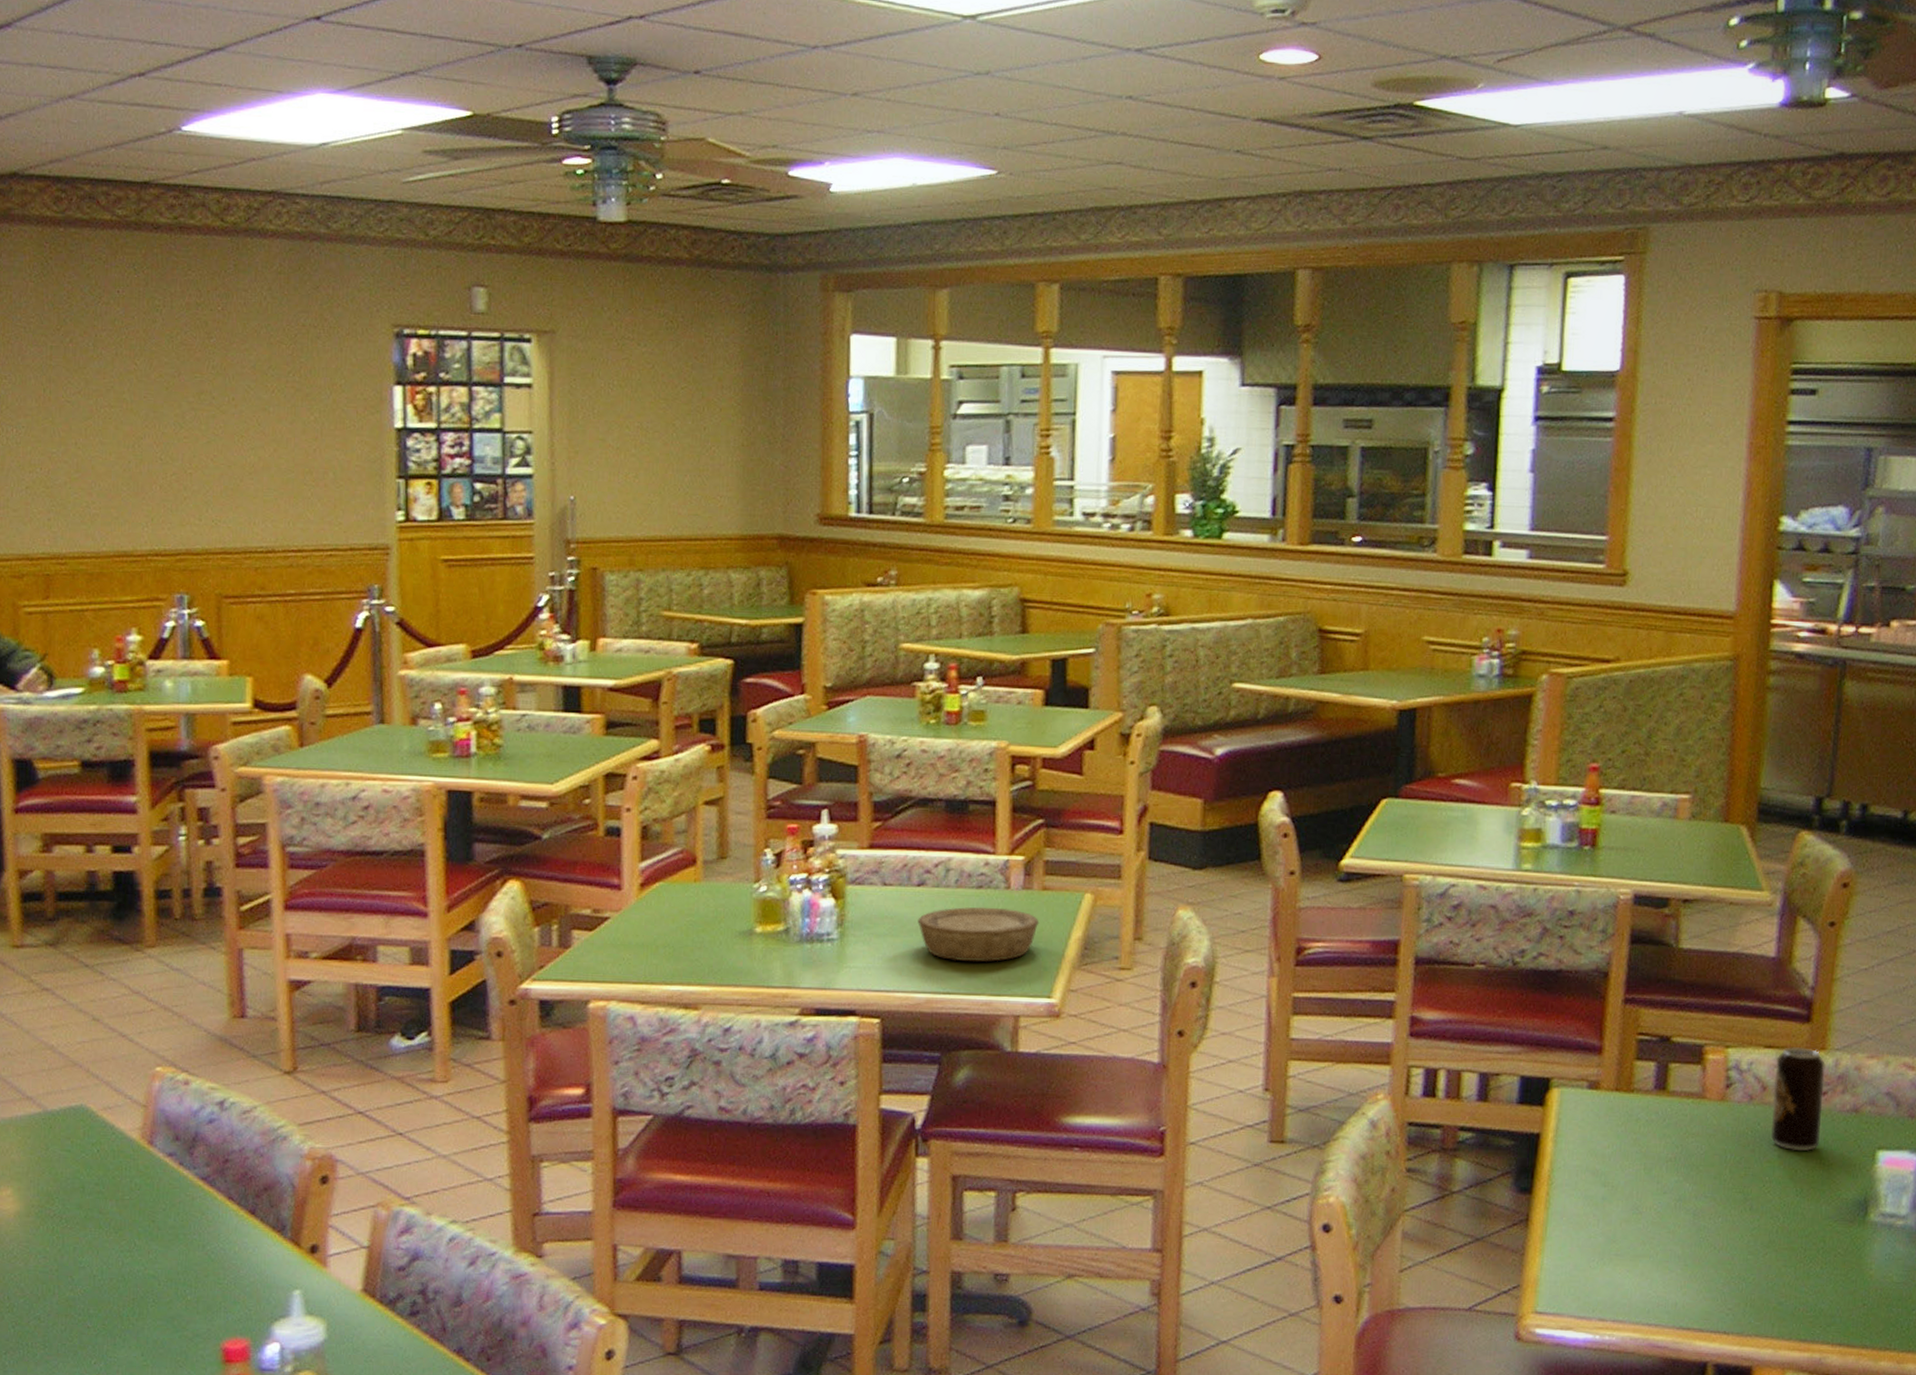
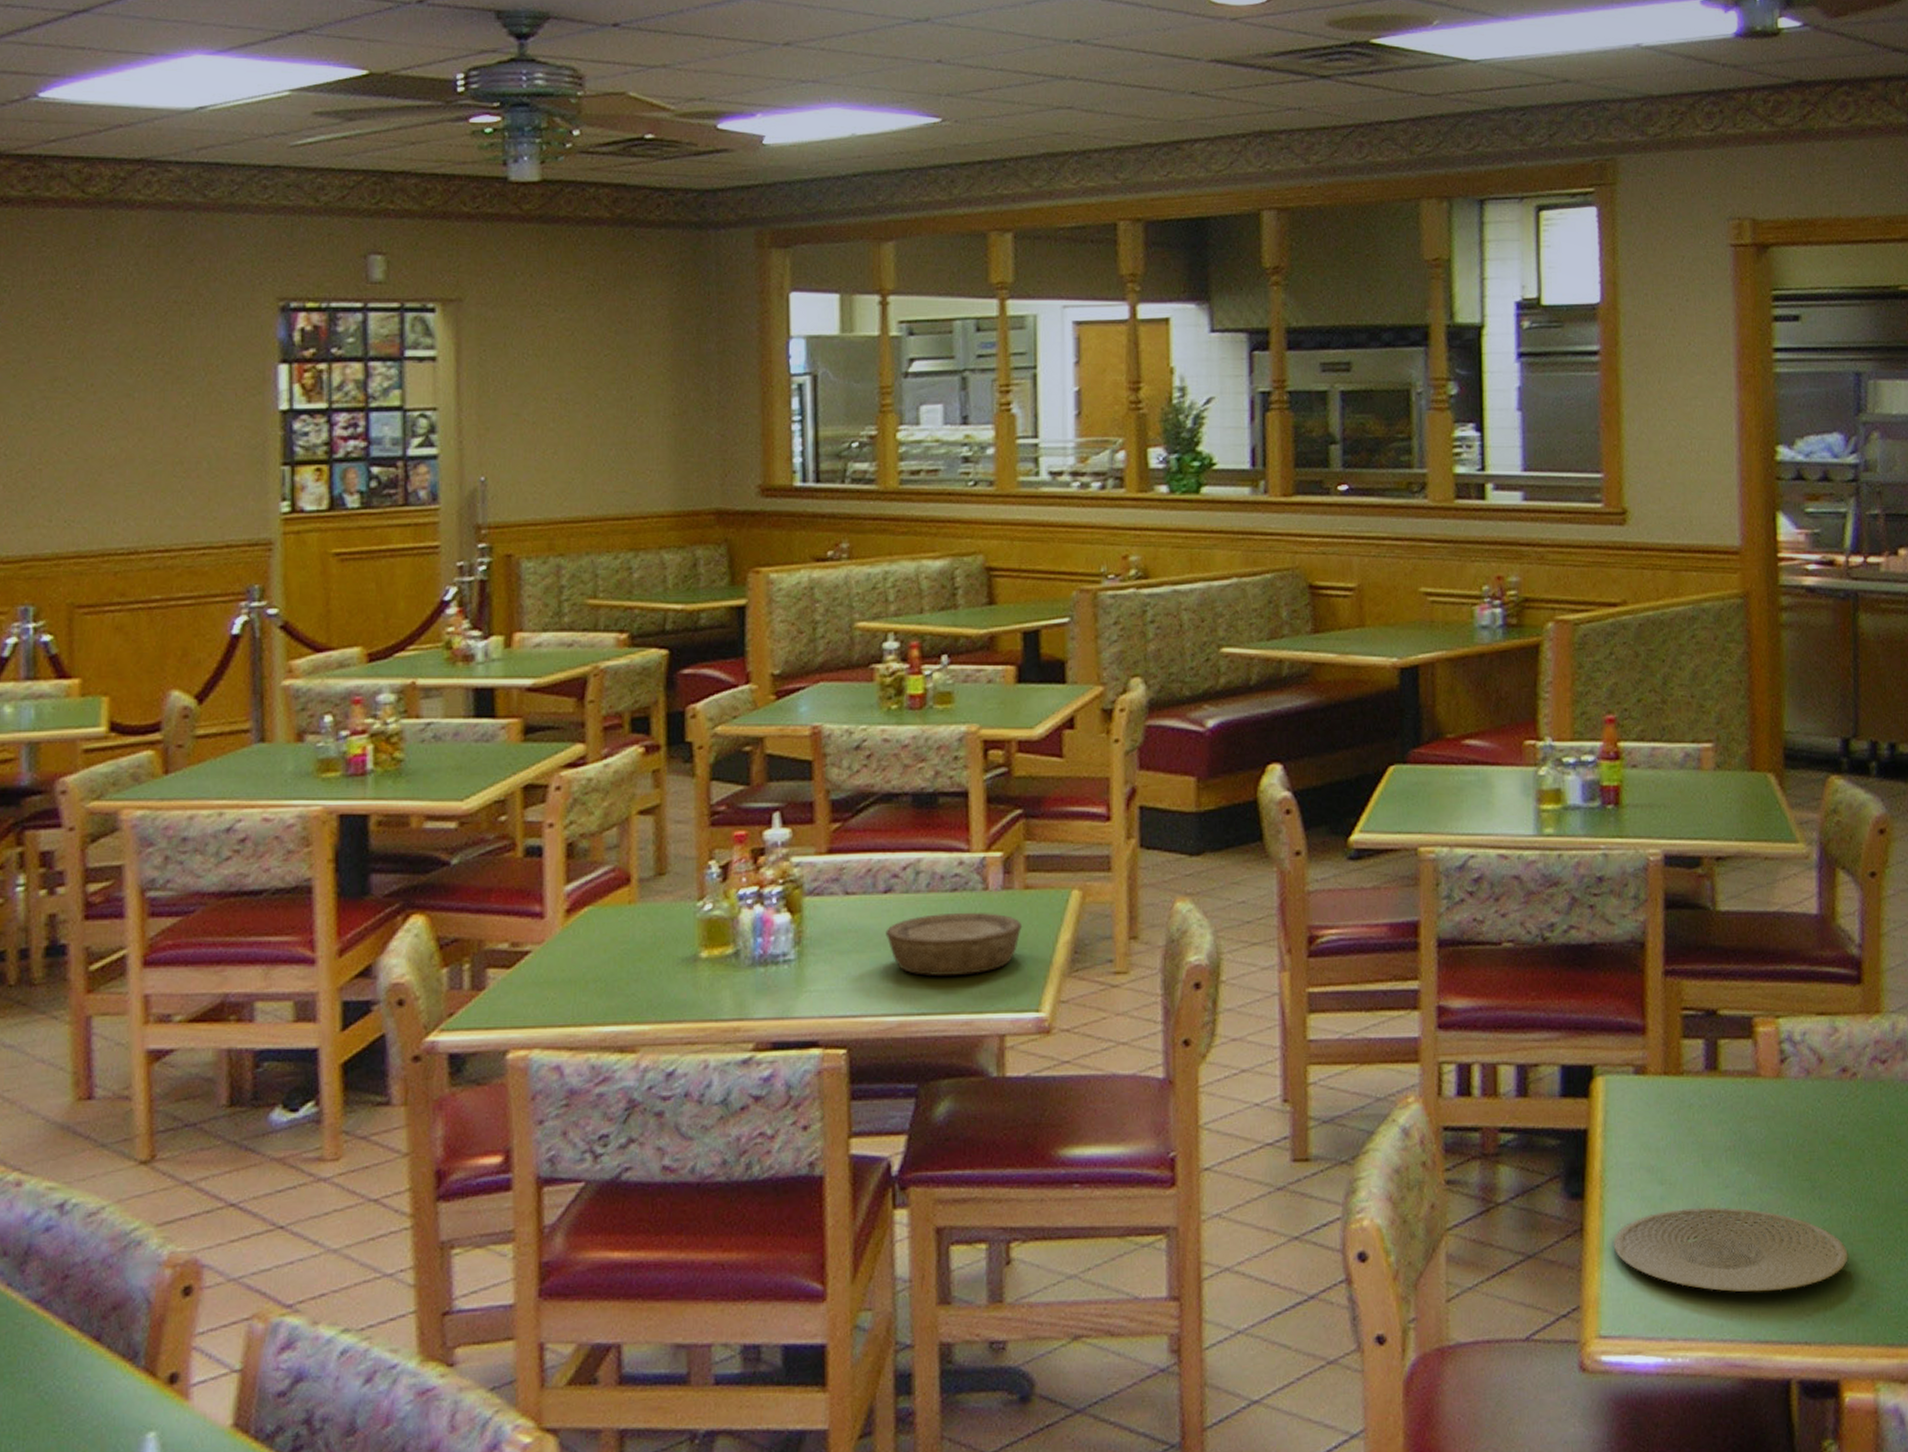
plate: none [1555,1209,1772,1287] -> present [1613,1207,1848,1293]
beverage can: present [1771,1047,1826,1151] -> none [1830,1012,1885,1129]

